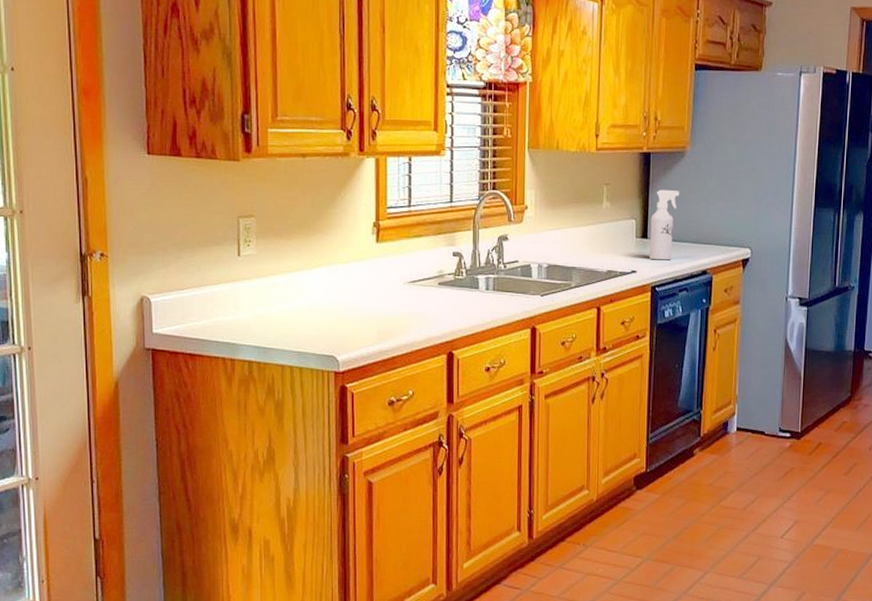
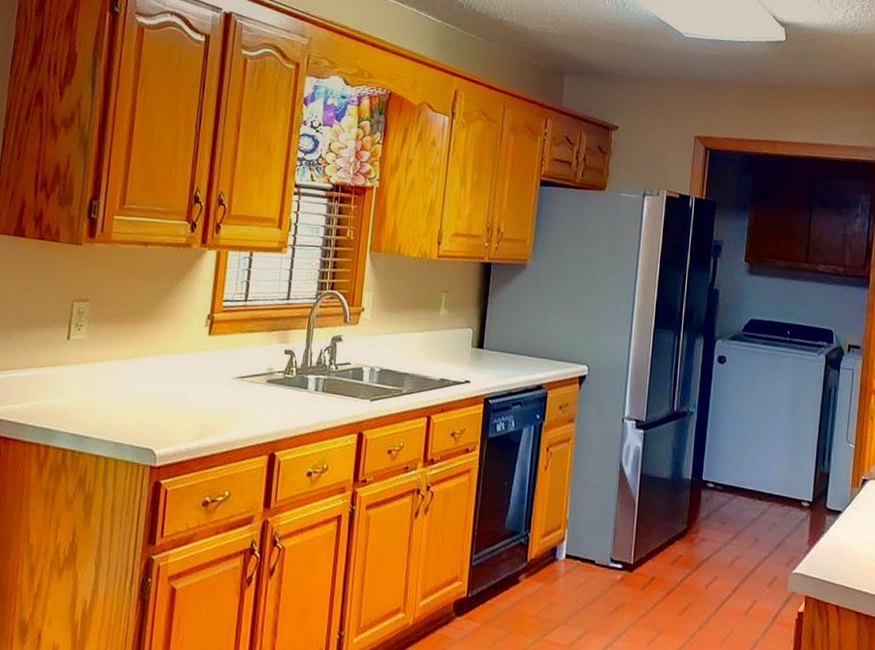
spray bottle: present [649,189,680,260] -> none [484,300,519,373]

